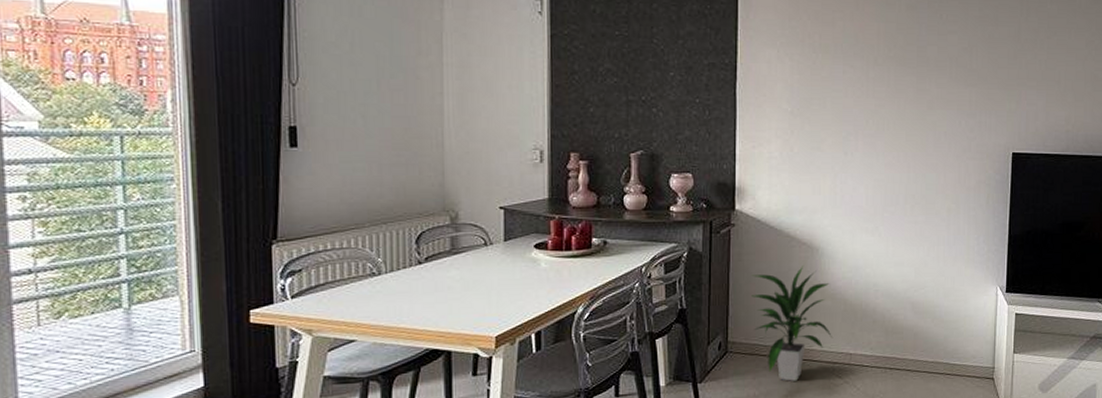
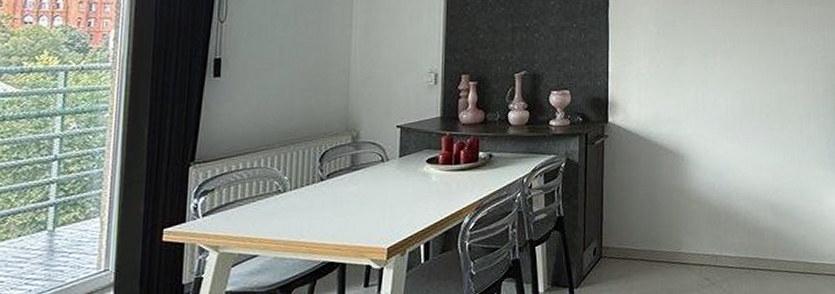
indoor plant: present [751,265,833,381] -> none [623,172,700,284]

